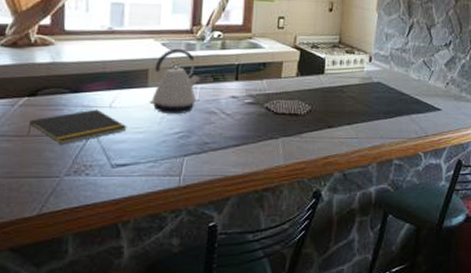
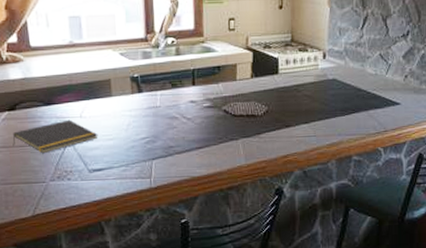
kettle: present [149,48,201,114] -> none [115,57,160,121]

